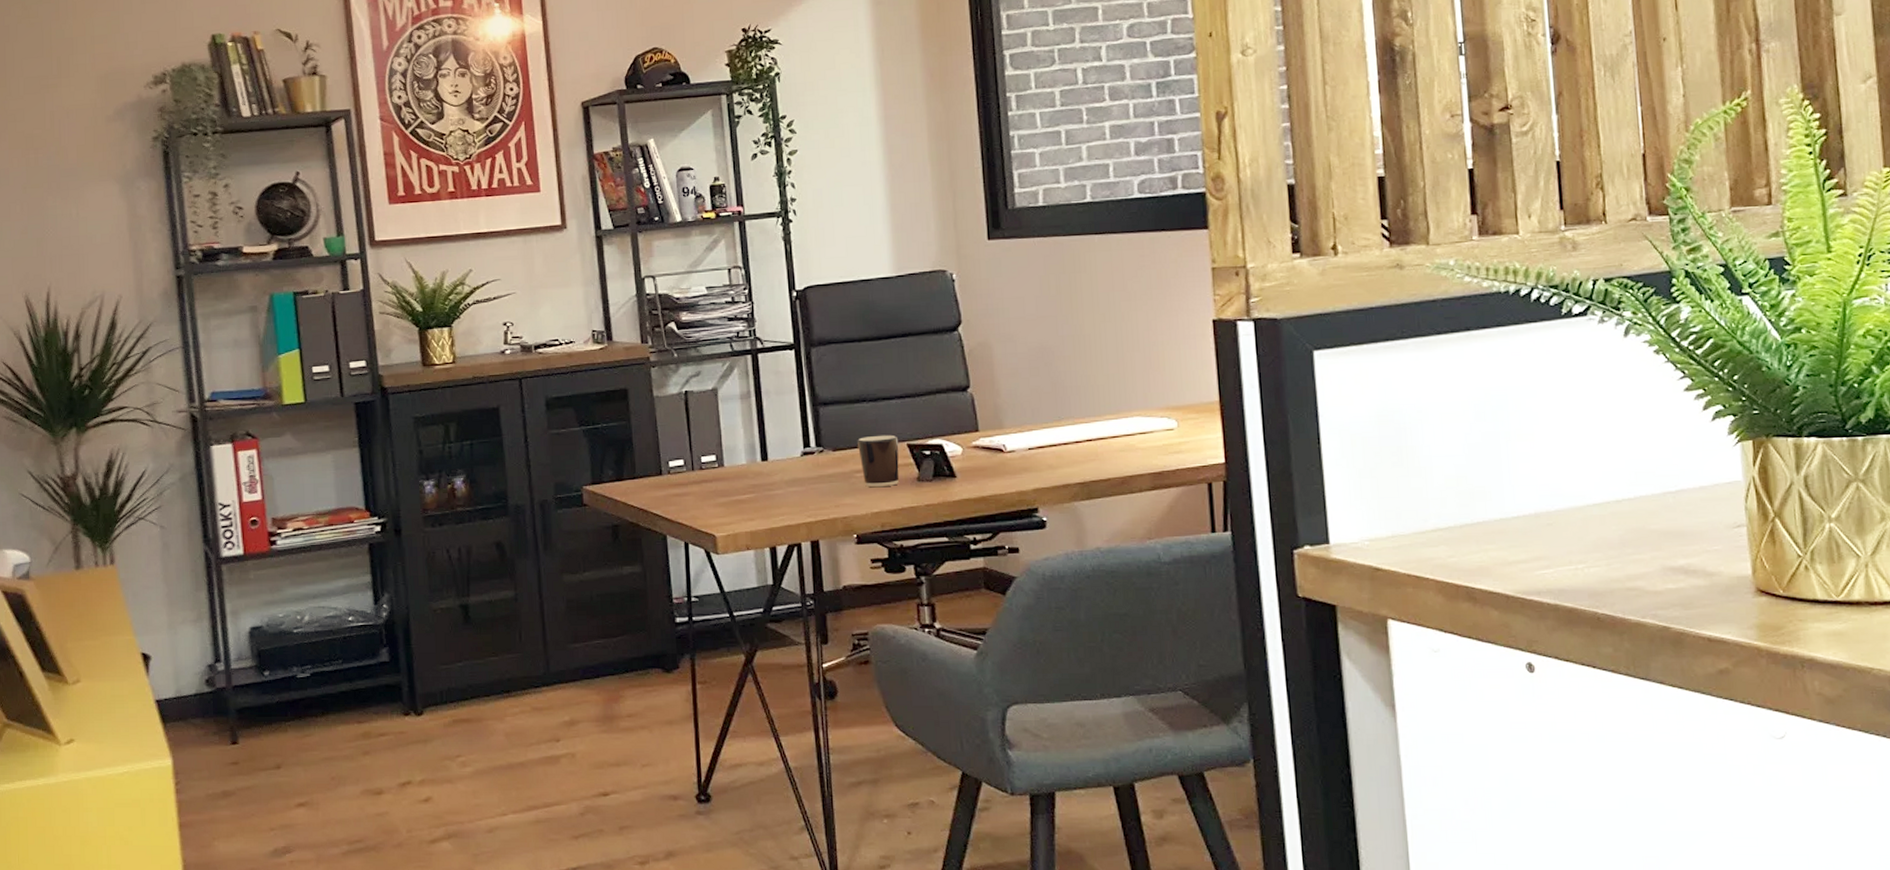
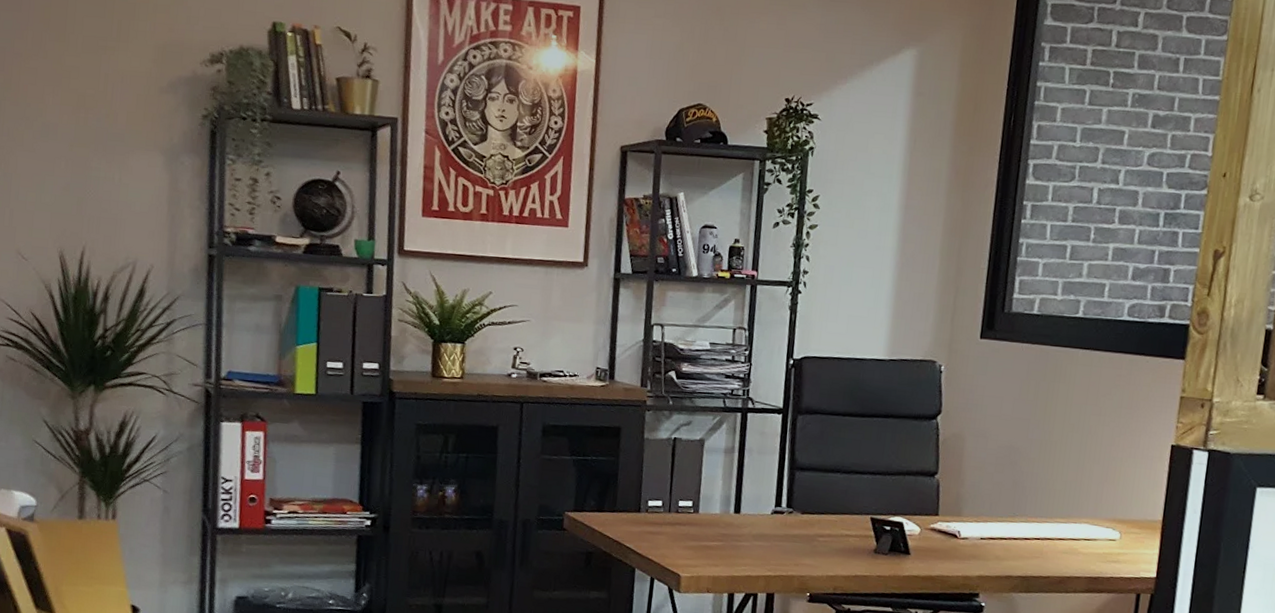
mug: present [856,434,900,488] -> none [824,505,864,554]

